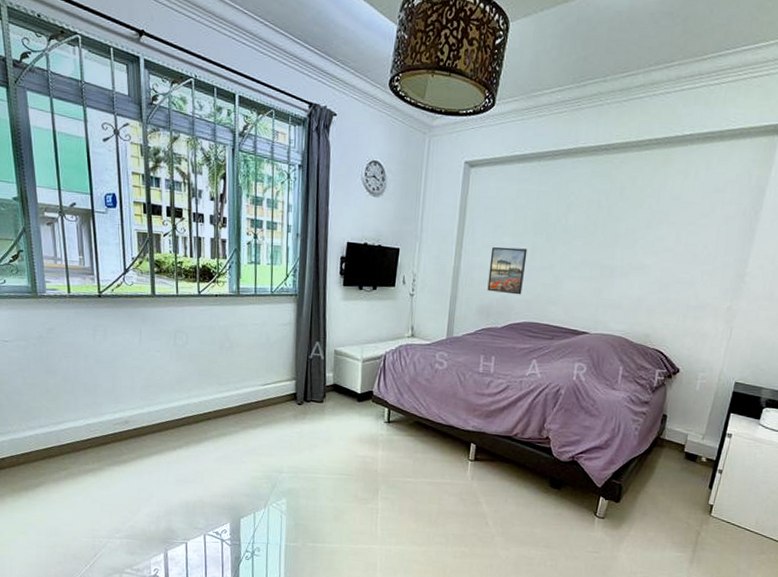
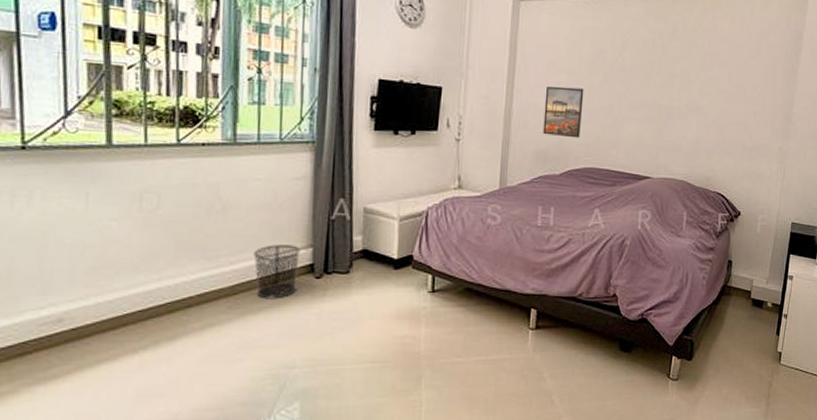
waste bin: none [253,376,286,419] -> present [253,245,300,300]

